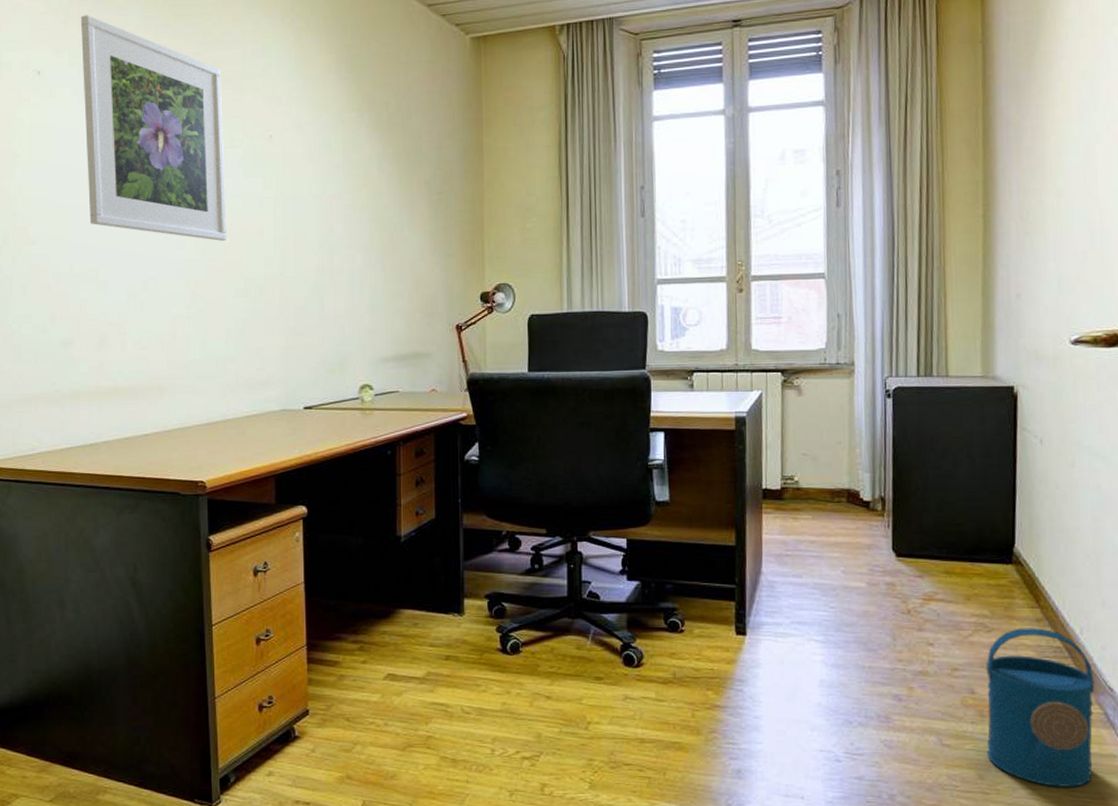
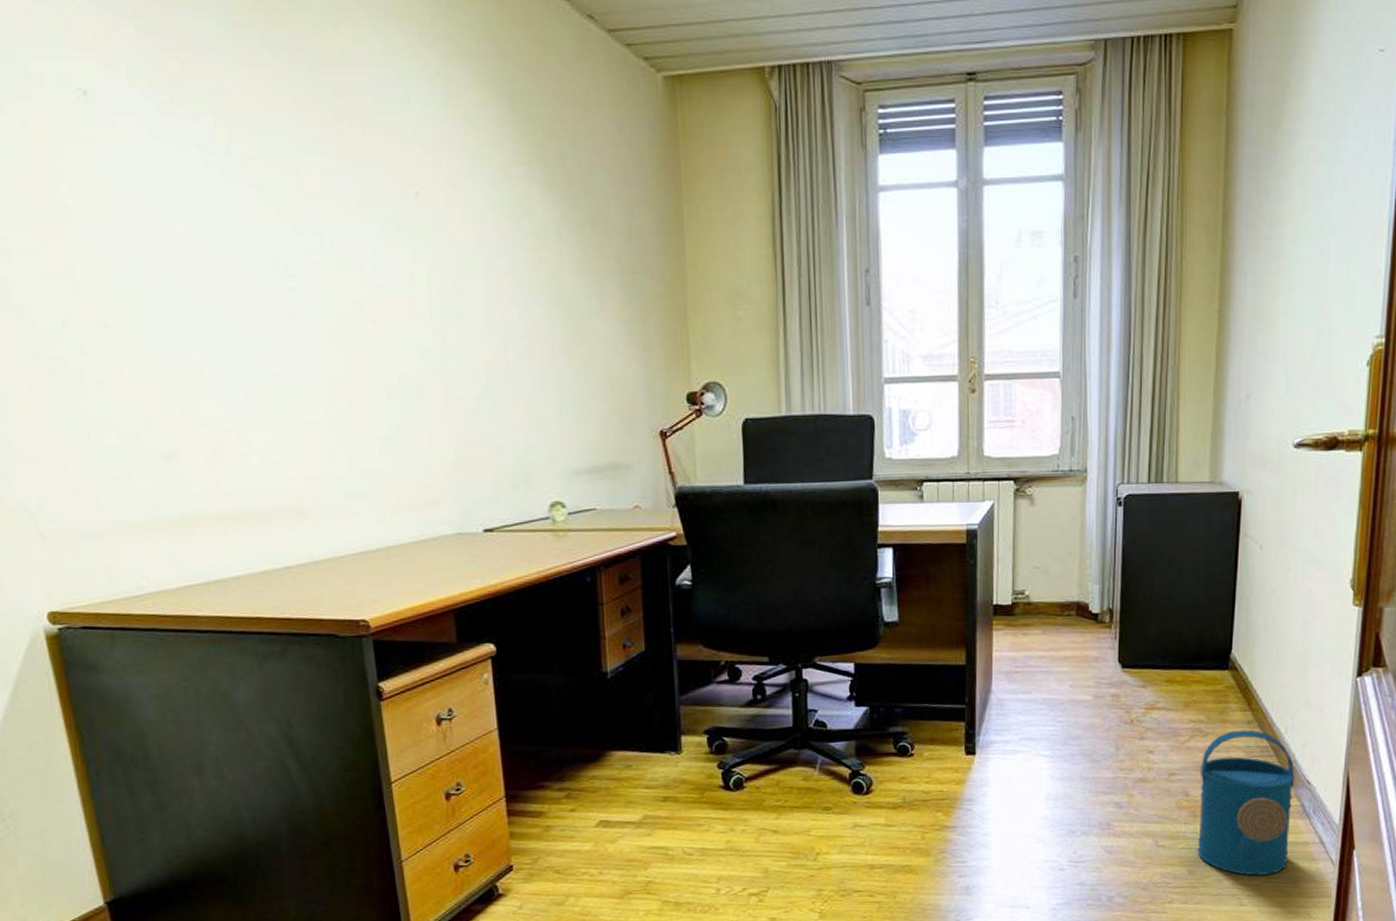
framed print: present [80,15,227,241] -> none [136,14,370,327]

